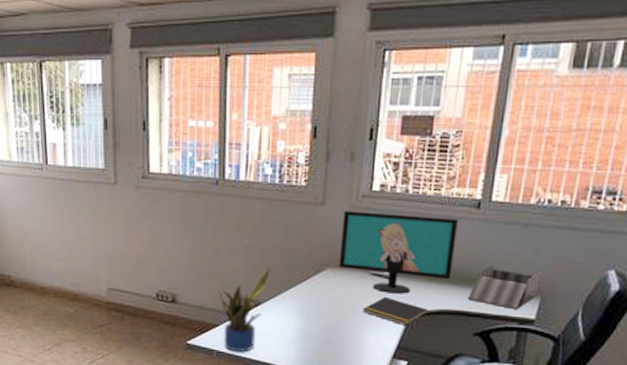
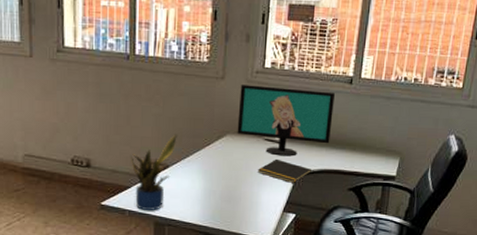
desk organizer: present [468,264,542,309] -> none [344,130,401,168]

